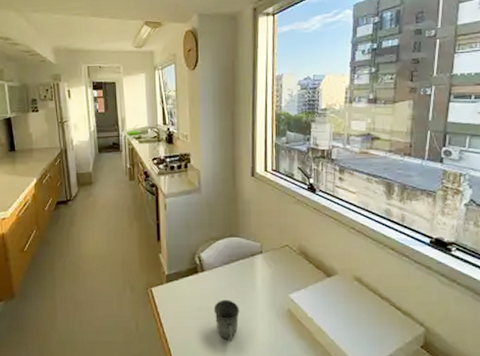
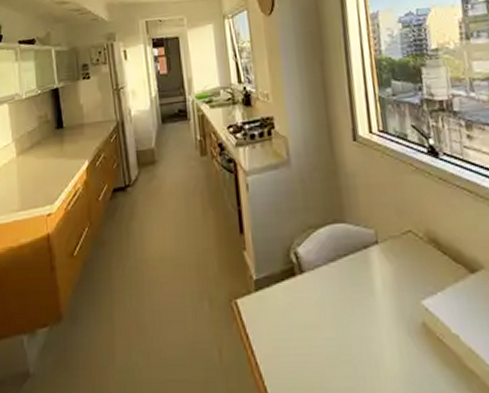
mug: present [214,300,240,342] -> none [320,312,357,376]

